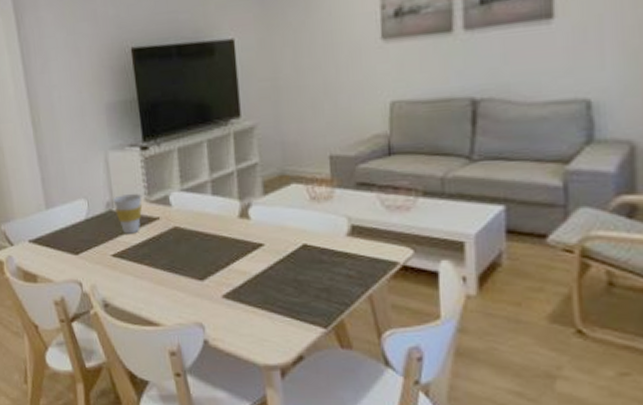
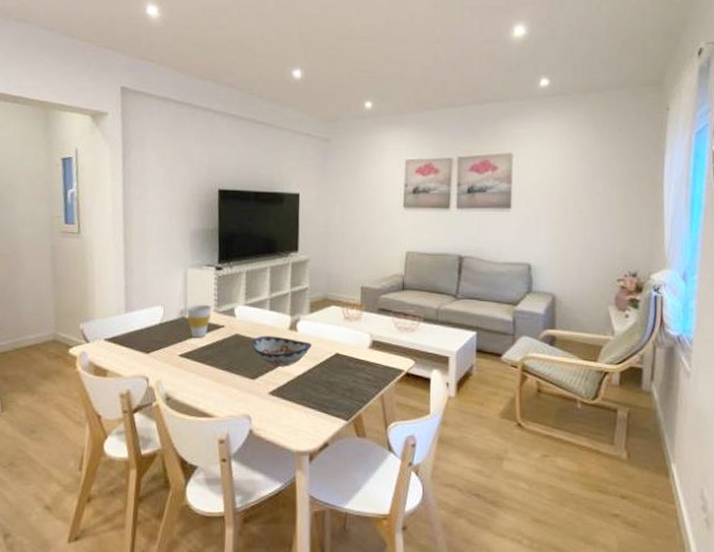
decorative bowl: none [194,226,270,264] -> present [251,336,312,367]

